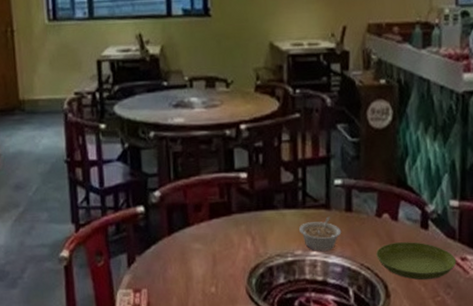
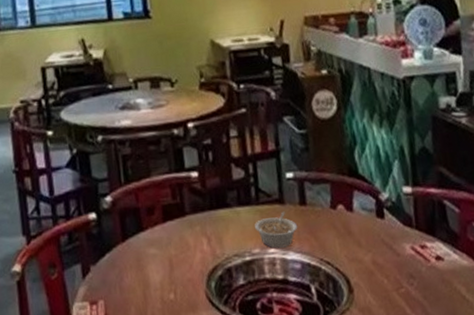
saucer: present [376,242,457,280] -> none [334,232,417,272]

